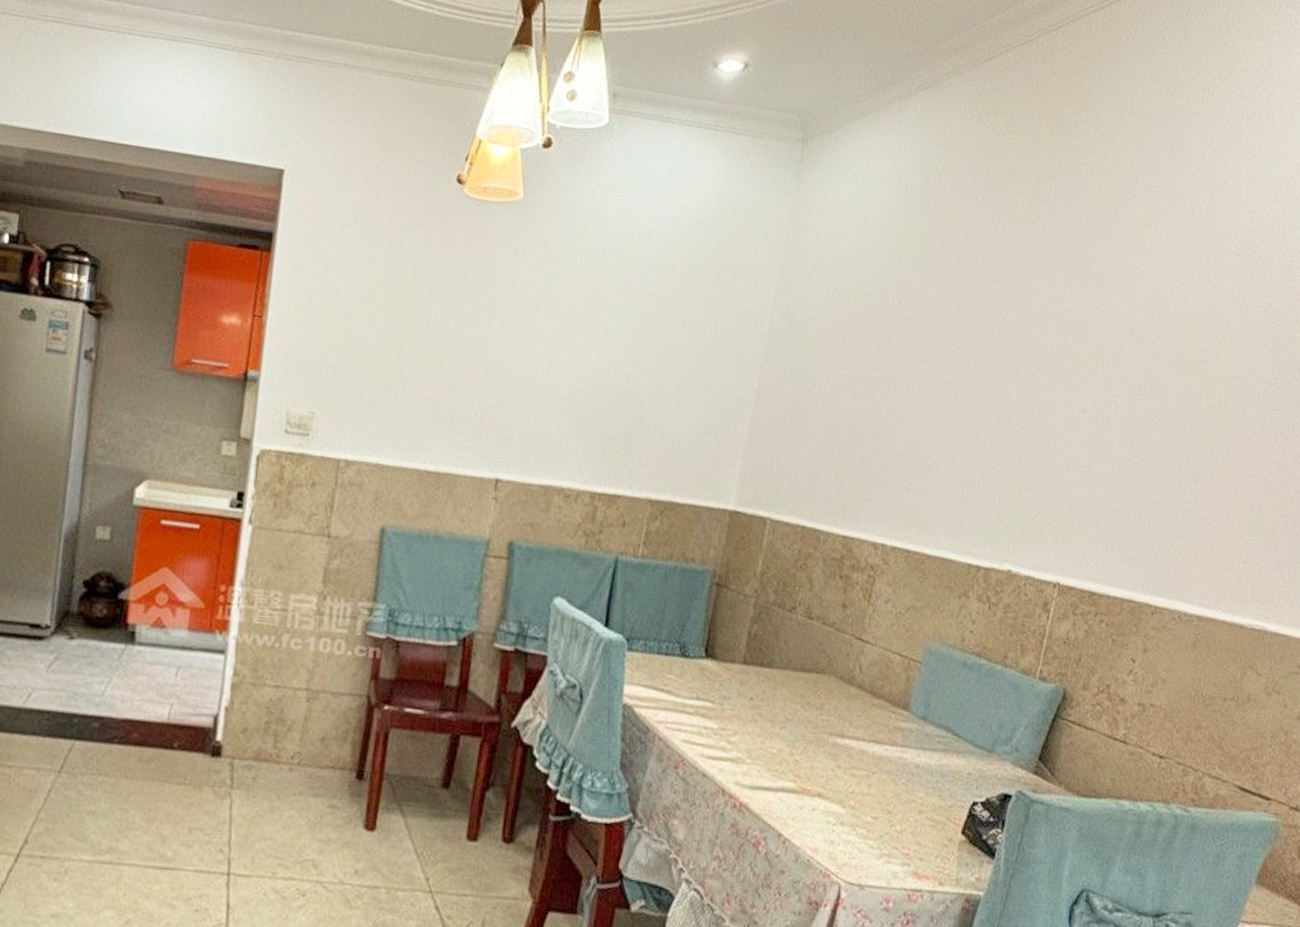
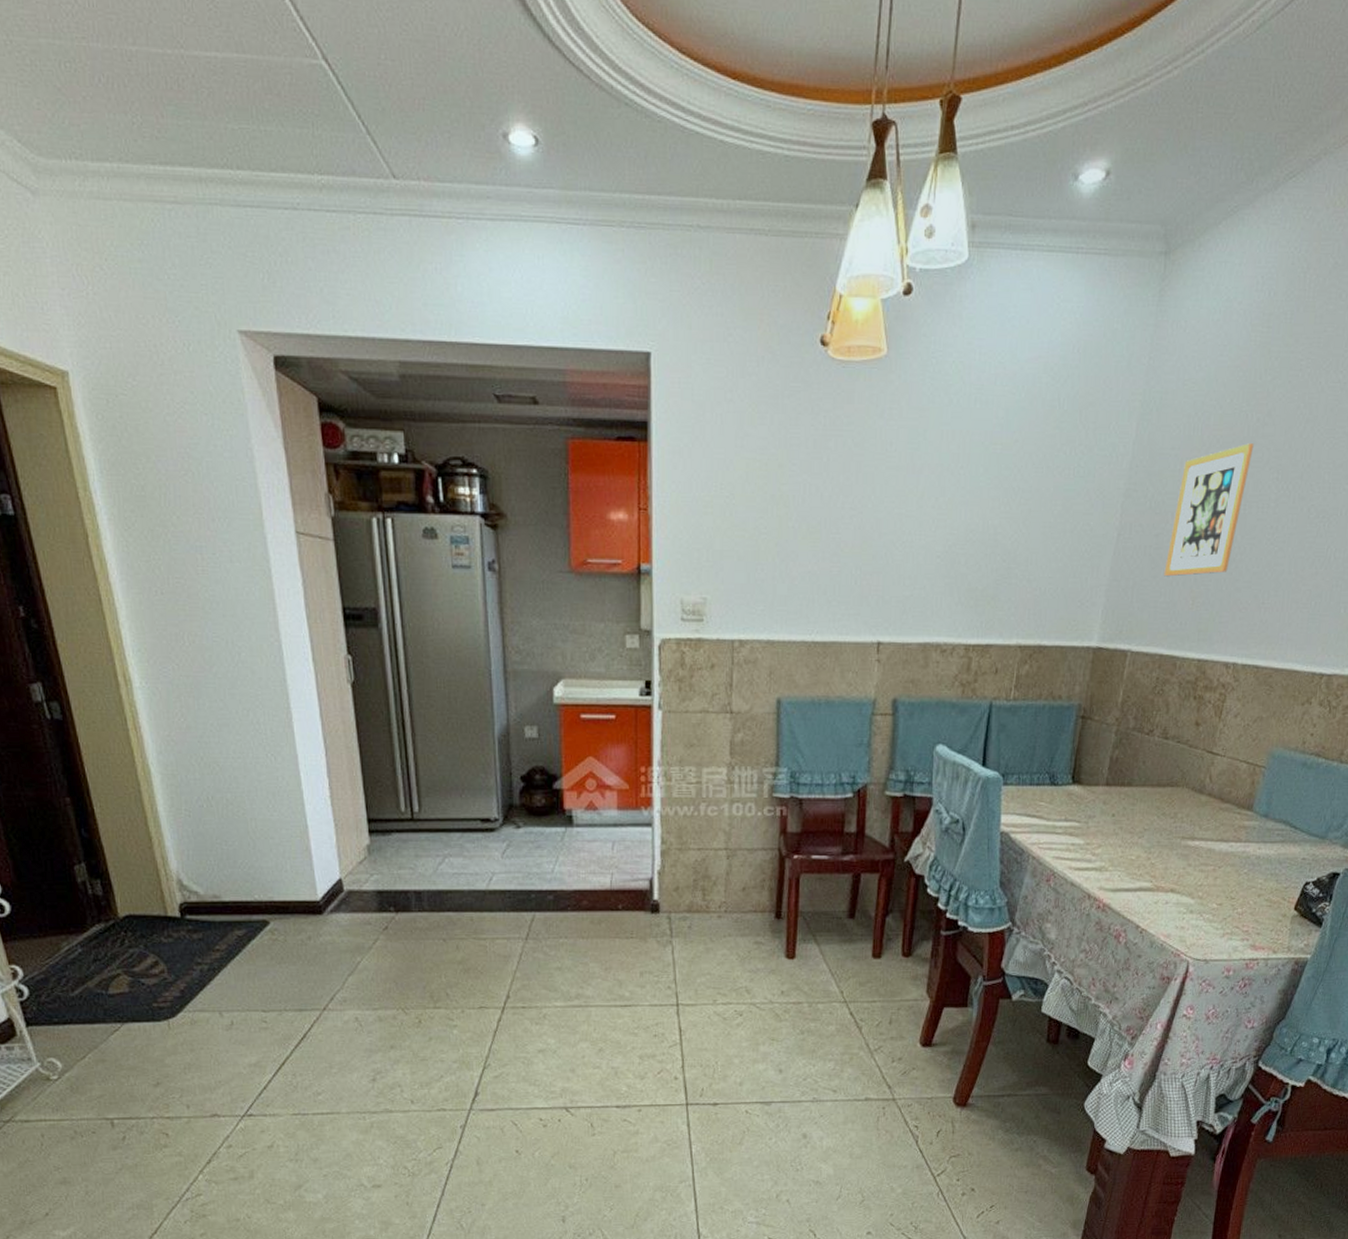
picture frame: none [805,323,896,448] -> present [1164,443,1254,577]

